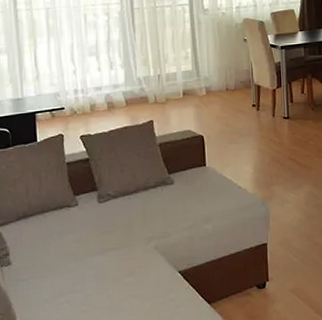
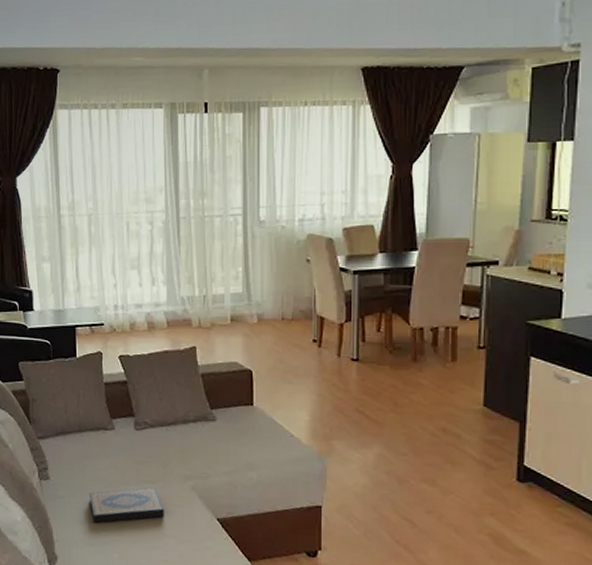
hardback book: none [53,254,129,298] -> present [89,487,164,523]

